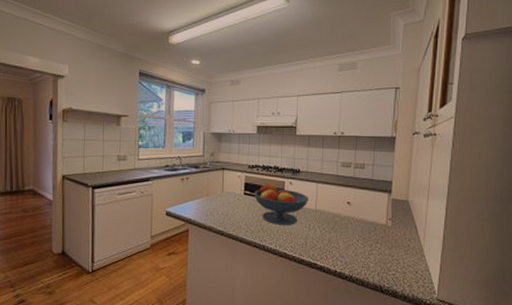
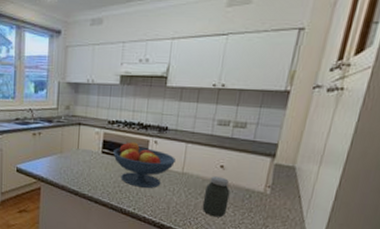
jar: none [335,212,358,250] -> present [202,176,230,217]

